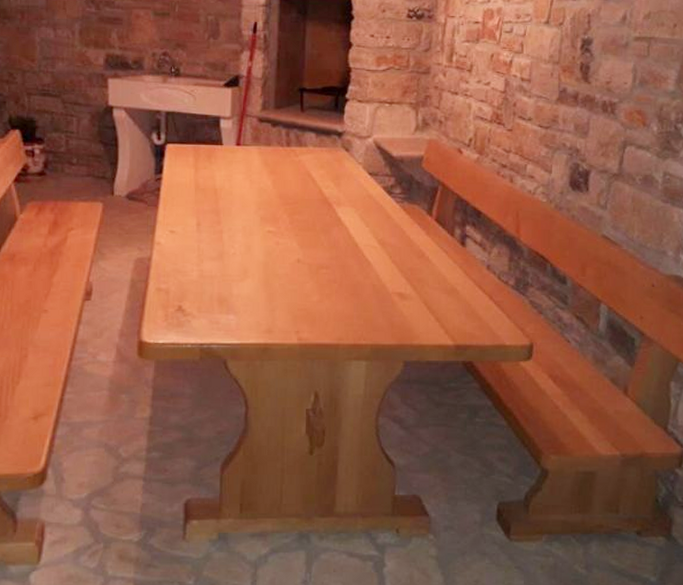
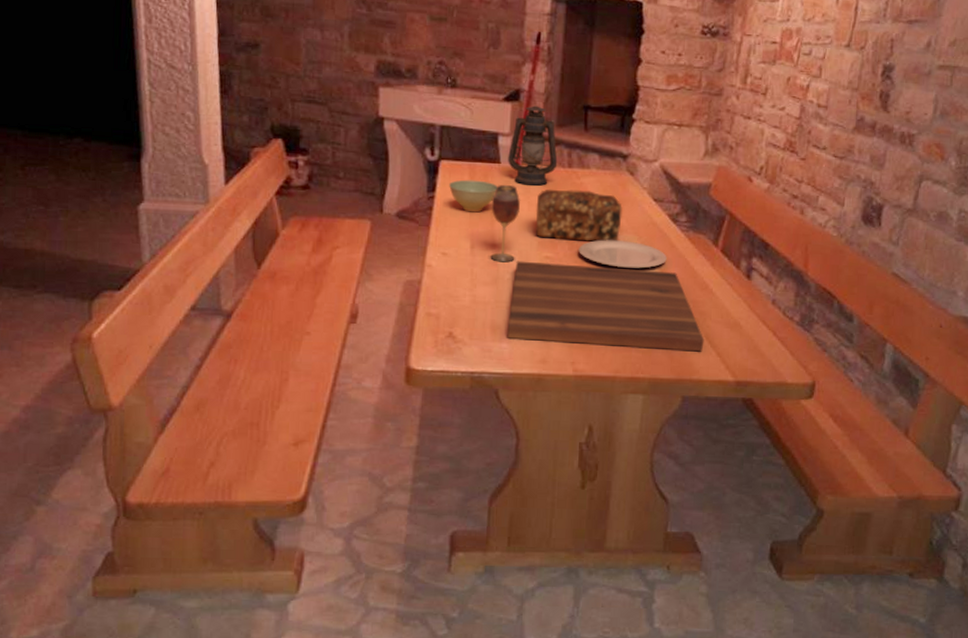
bowl: none [175,161,221,192] -> present [449,179,498,213]
wineglass: none [215,164,242,238] -> present [490,184,520,263]
lantern: none [230,90,277,164] -> present [508,105,558,186]
cutting board: none [233,236,423,318] -> present [507,260,705,352]
bread loaf: none [257,167,339,215] -> present [535,189,622,242]
plate: none [299,213,384,239] -> present [579,239,667,269]

